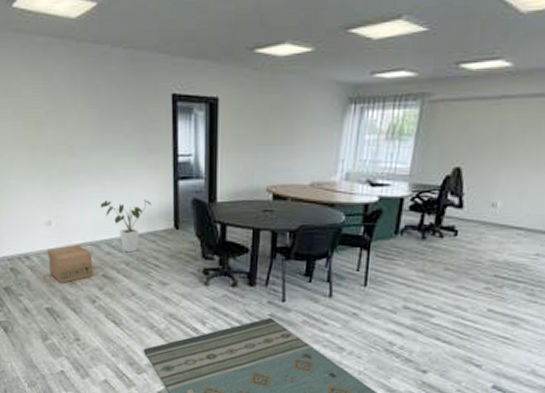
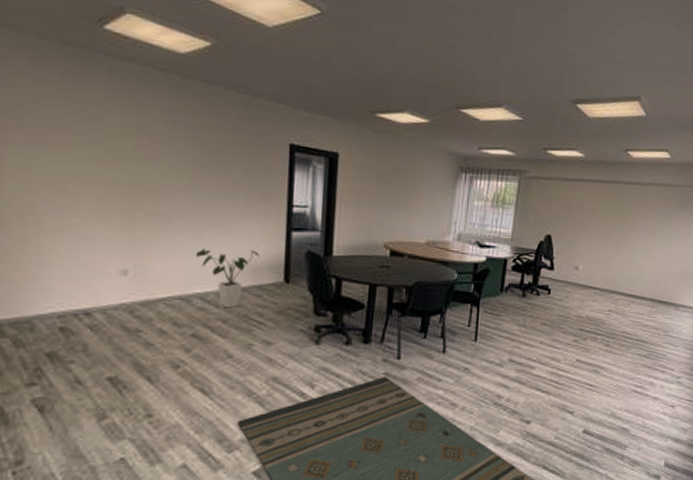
cardboard box: present [46,245,93,284] -> none [116,299,180,347]

